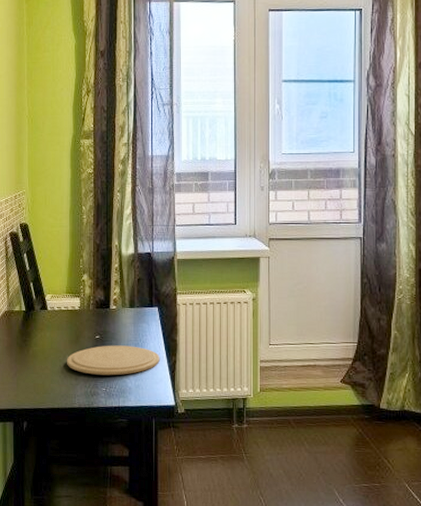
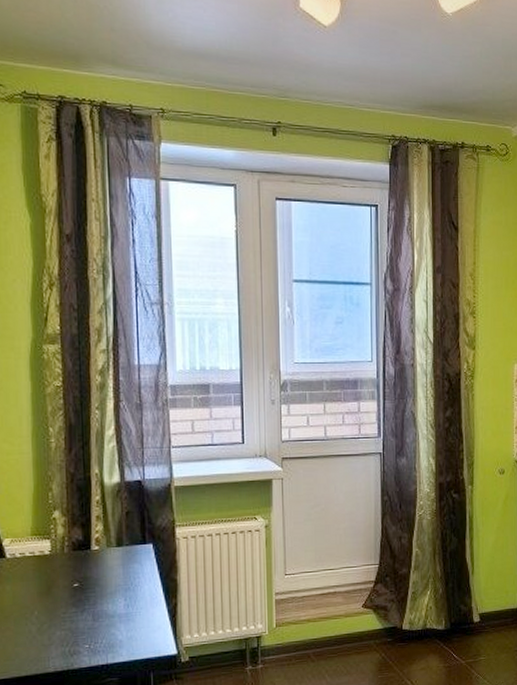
plate: present [67,345,160,376] -> none [36,591,157,631]

